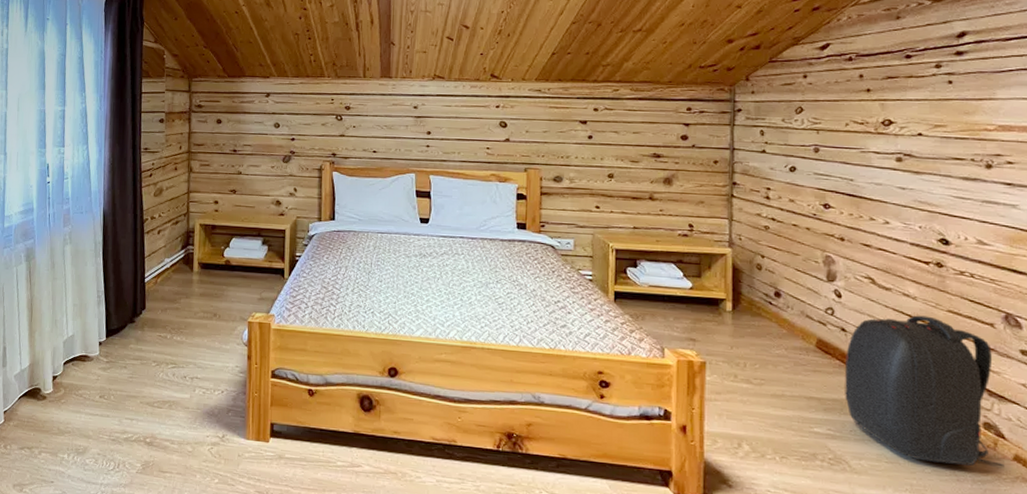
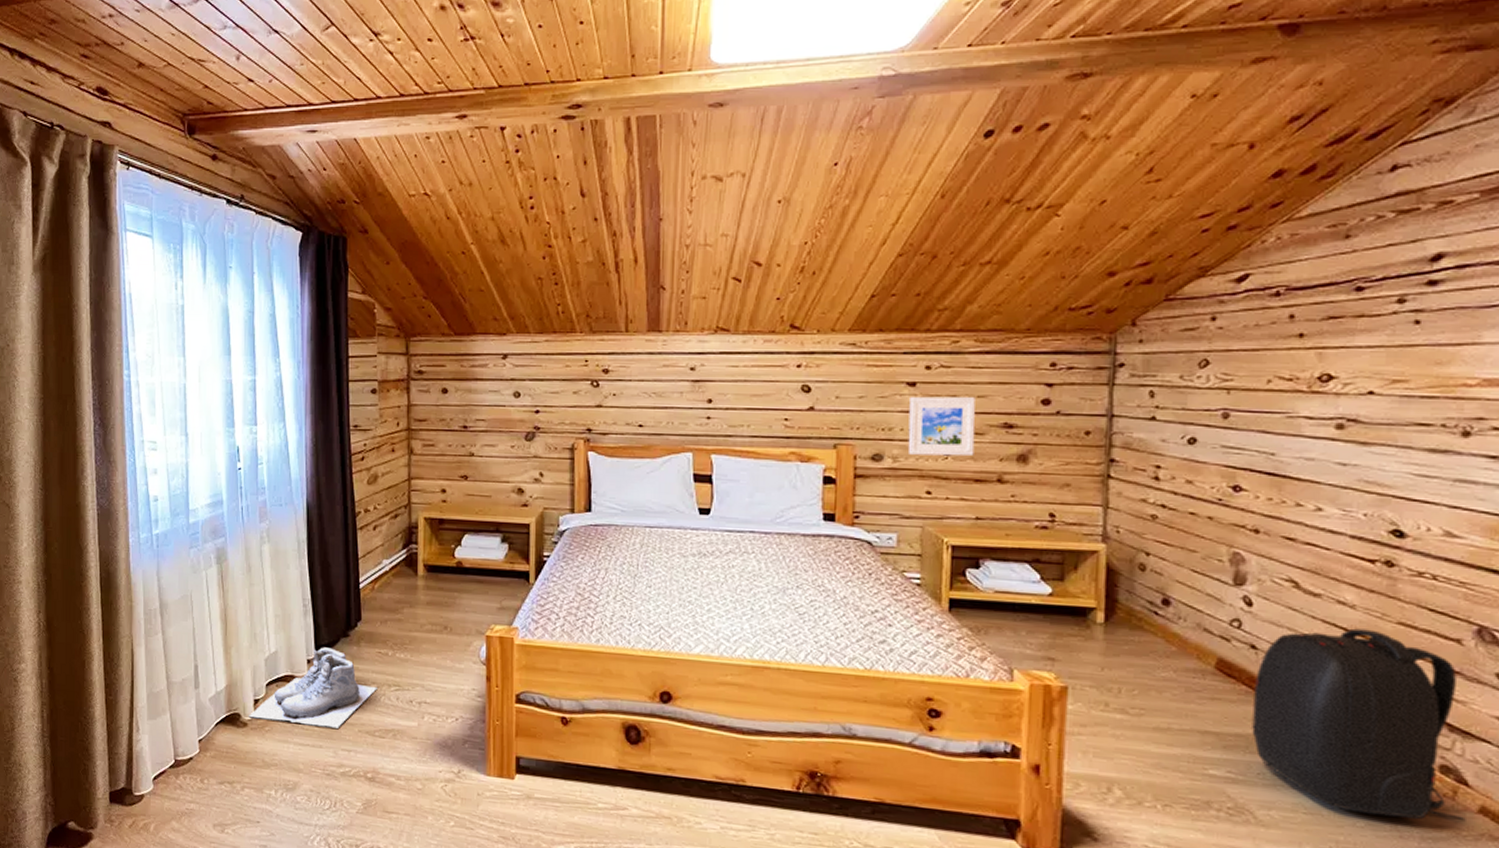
boots: none [48,331,157,400] -> present [249,647,377,728]
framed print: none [581,131,632,179] -> present [907,396,976,457]

